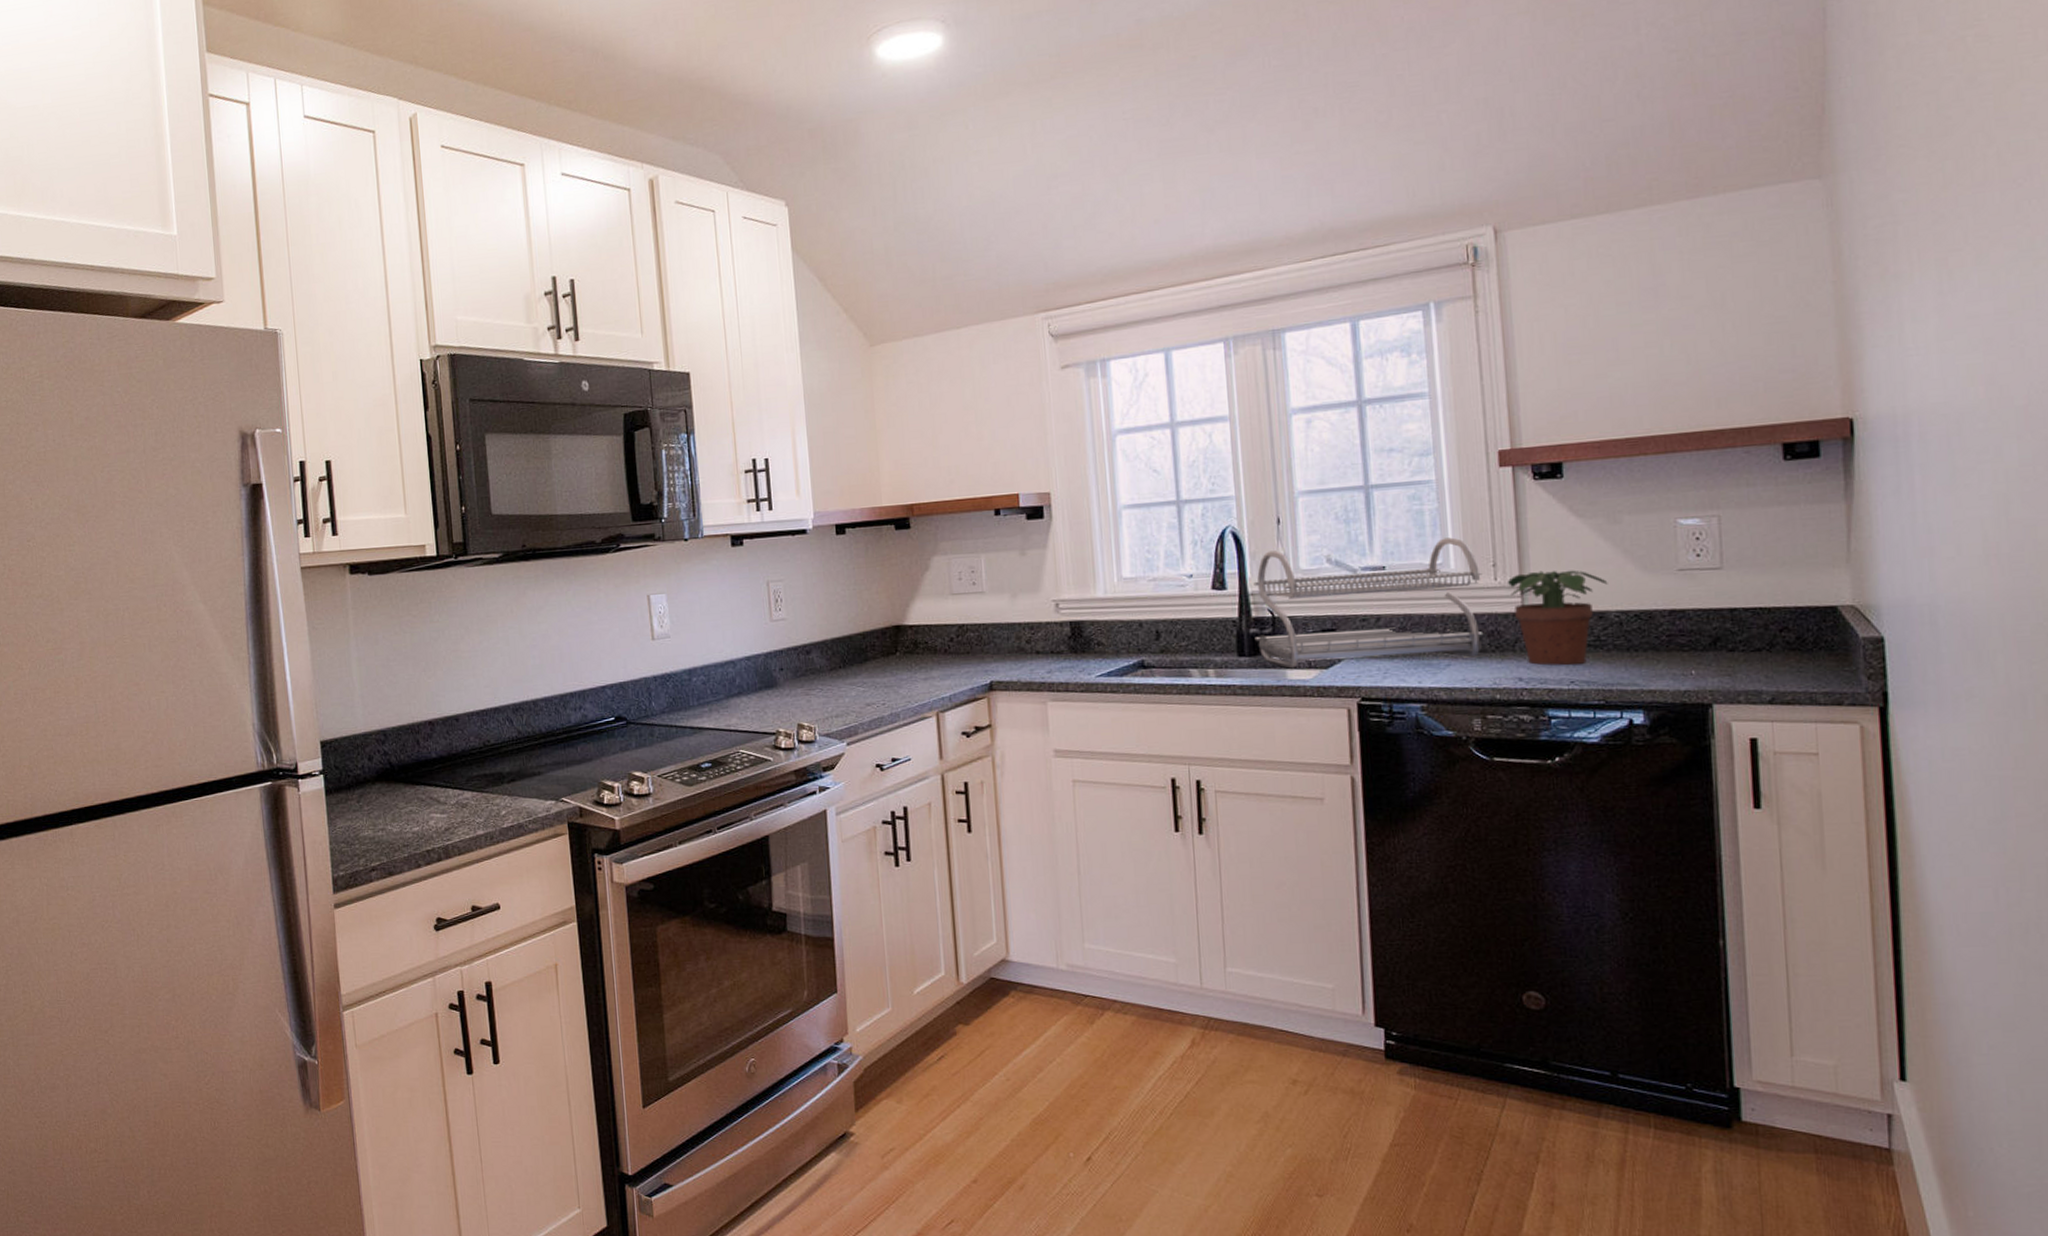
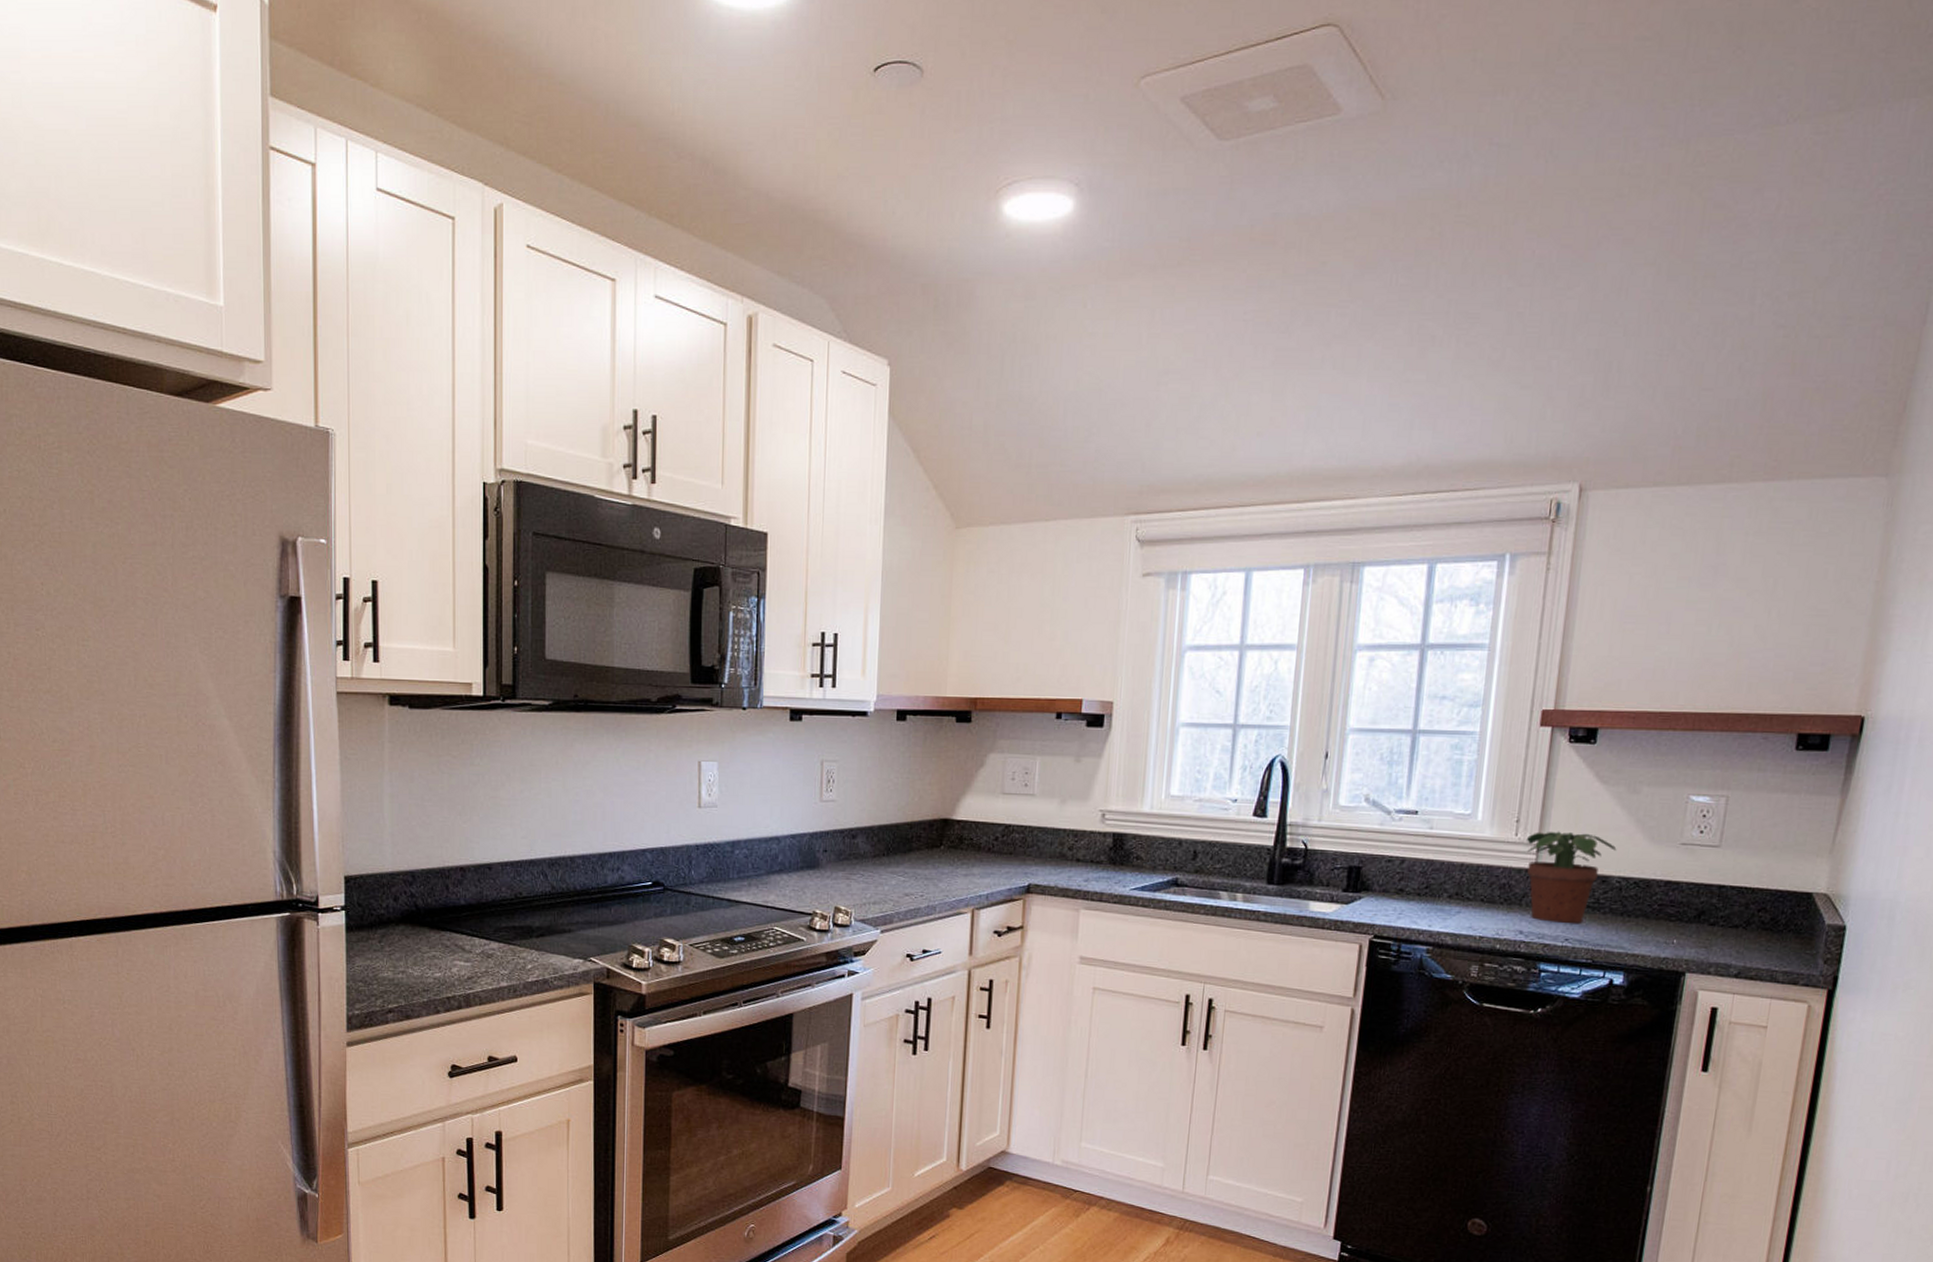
dish rack: present [1253,537,1484,669] -> none [1285,784,1506,907]

